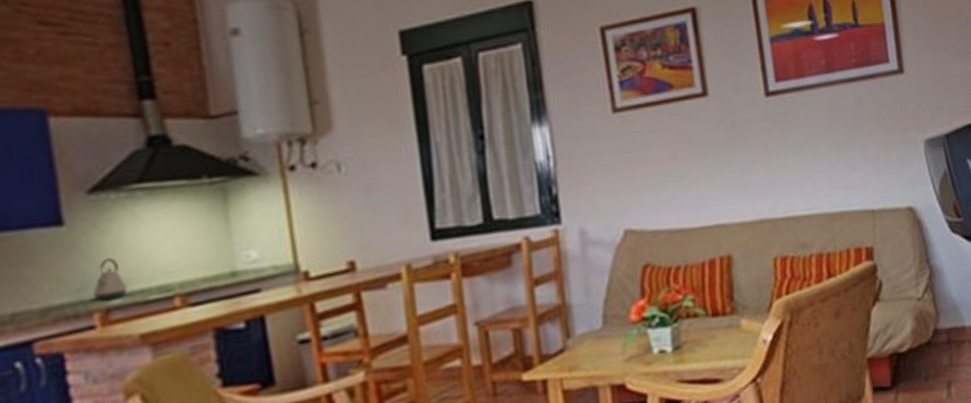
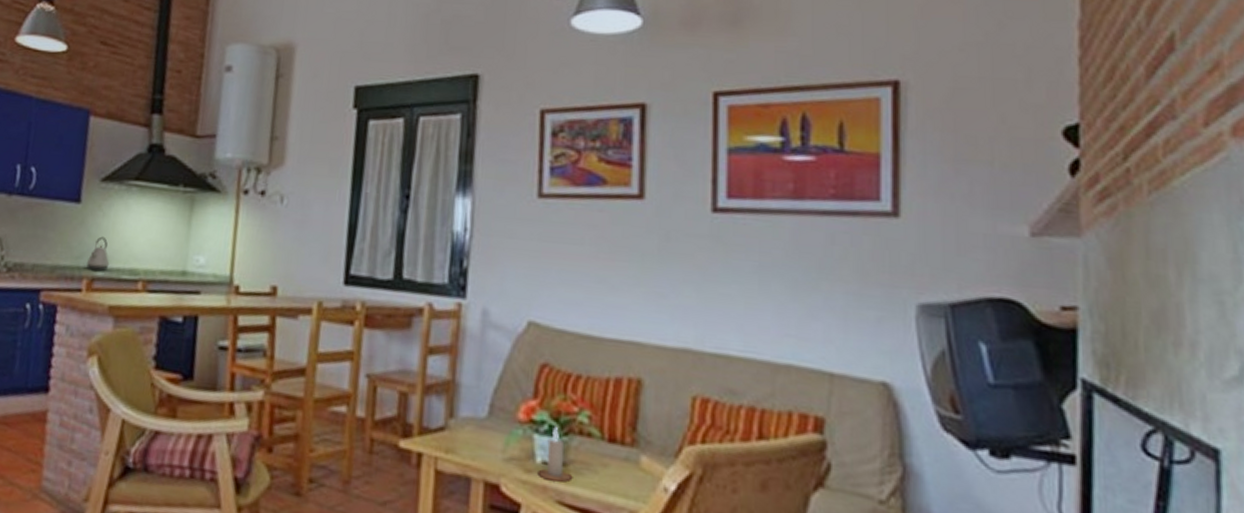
candle: none [657,316,688,366] -> present [537,426,573,483]

